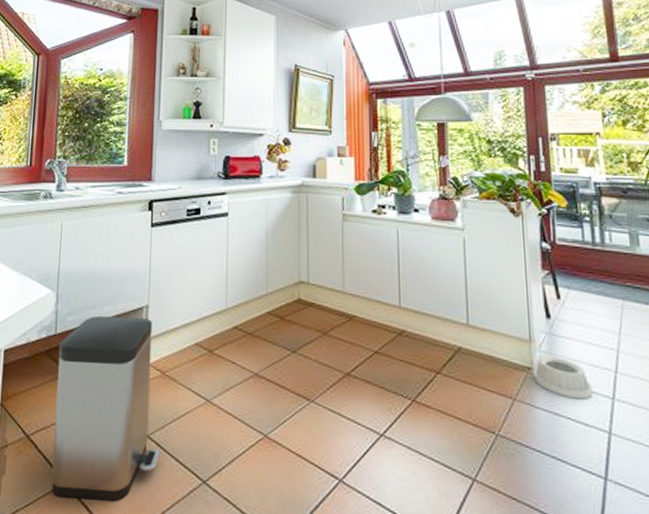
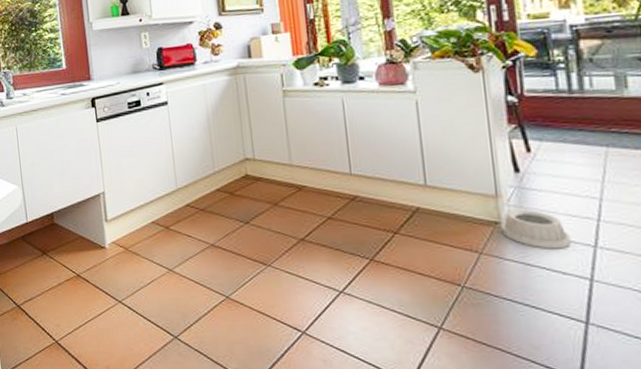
pedal bin: present [51,315,161,502] -> none [31,202,134,355]

